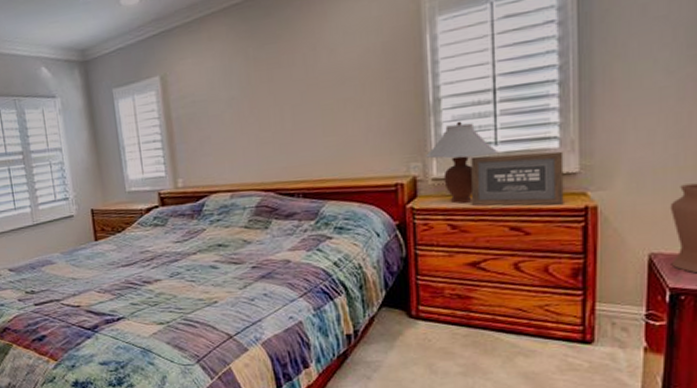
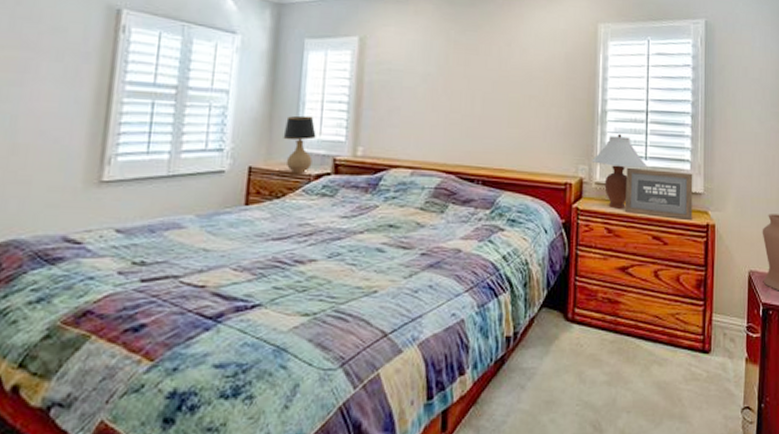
table lamp: none [110,158,141,214] -> present [271,115,316,175]

